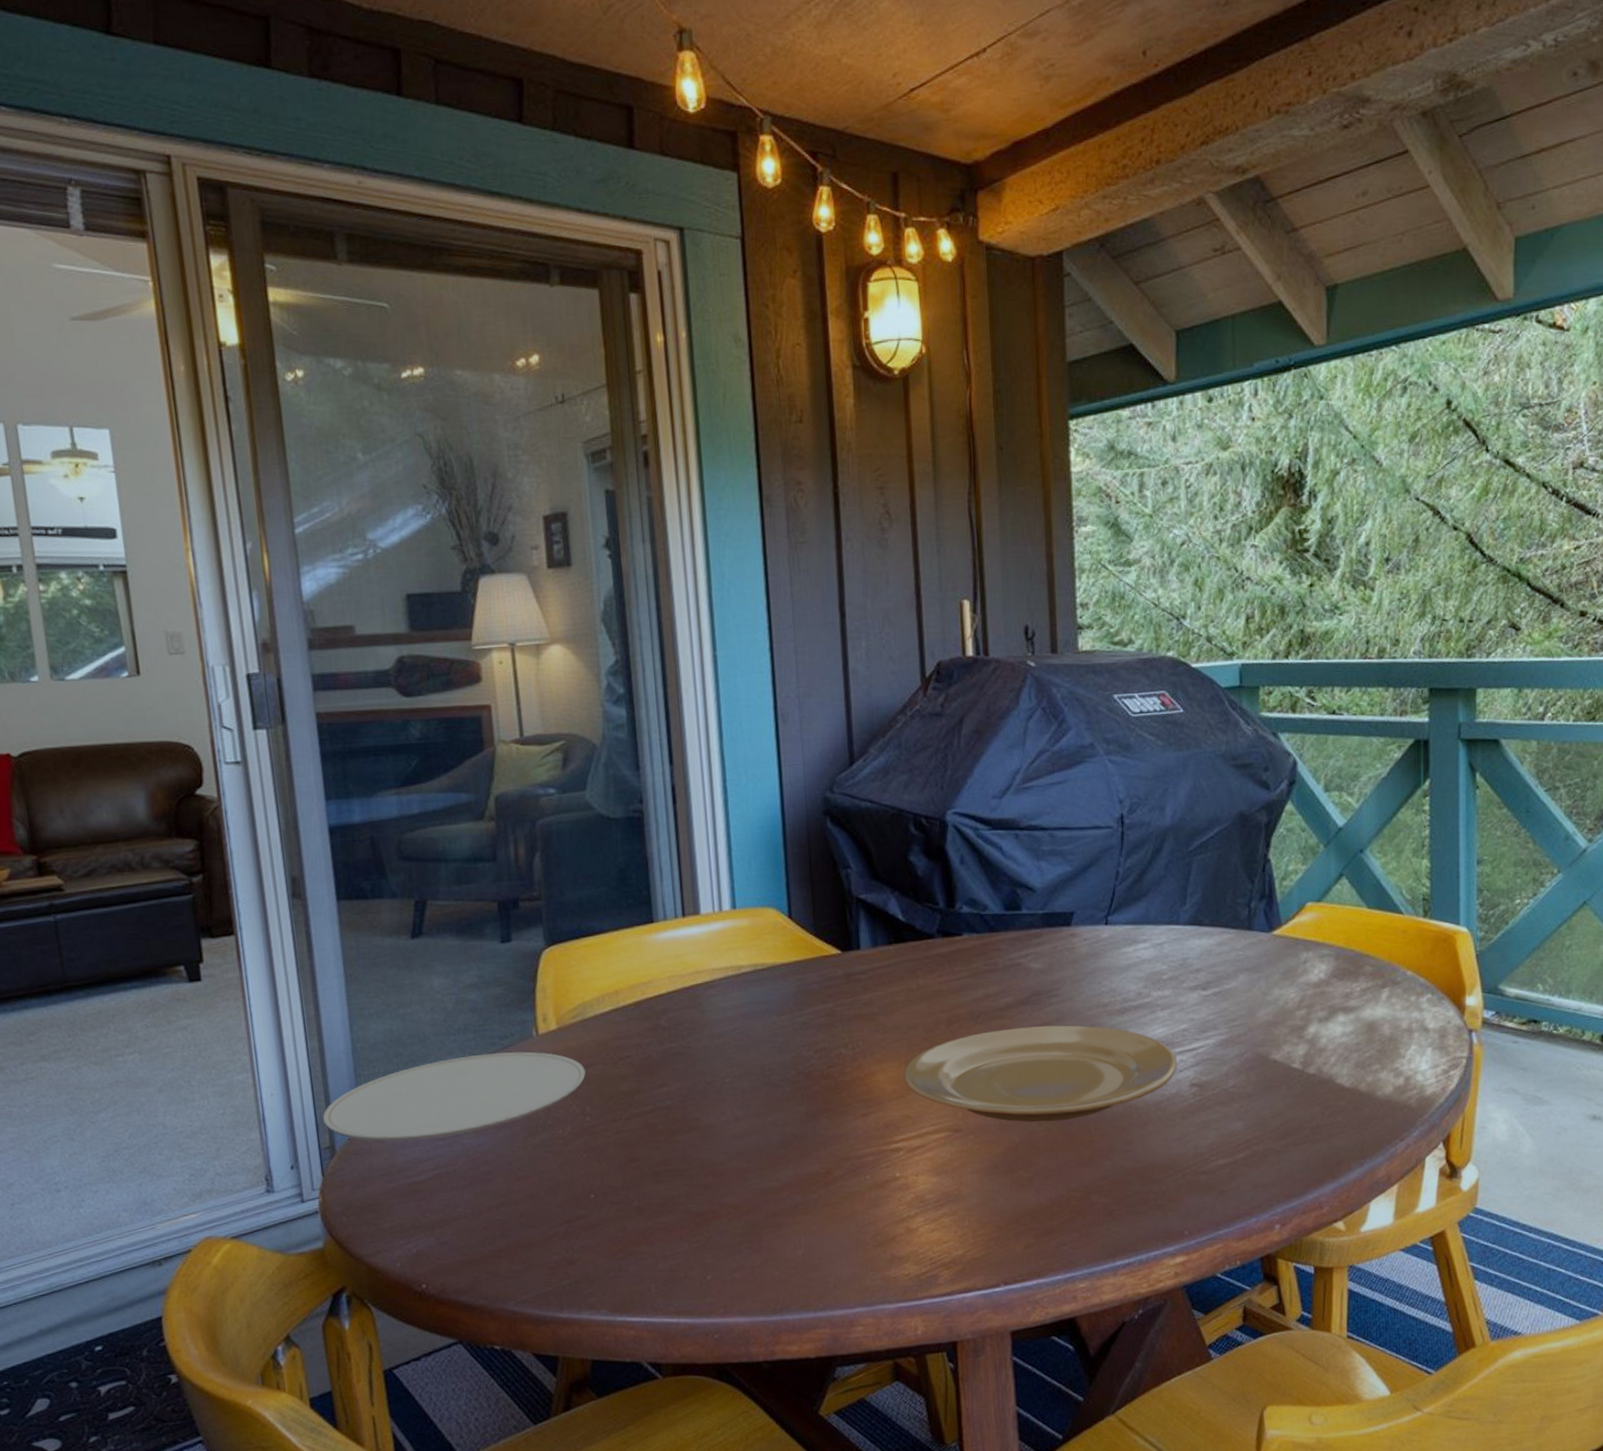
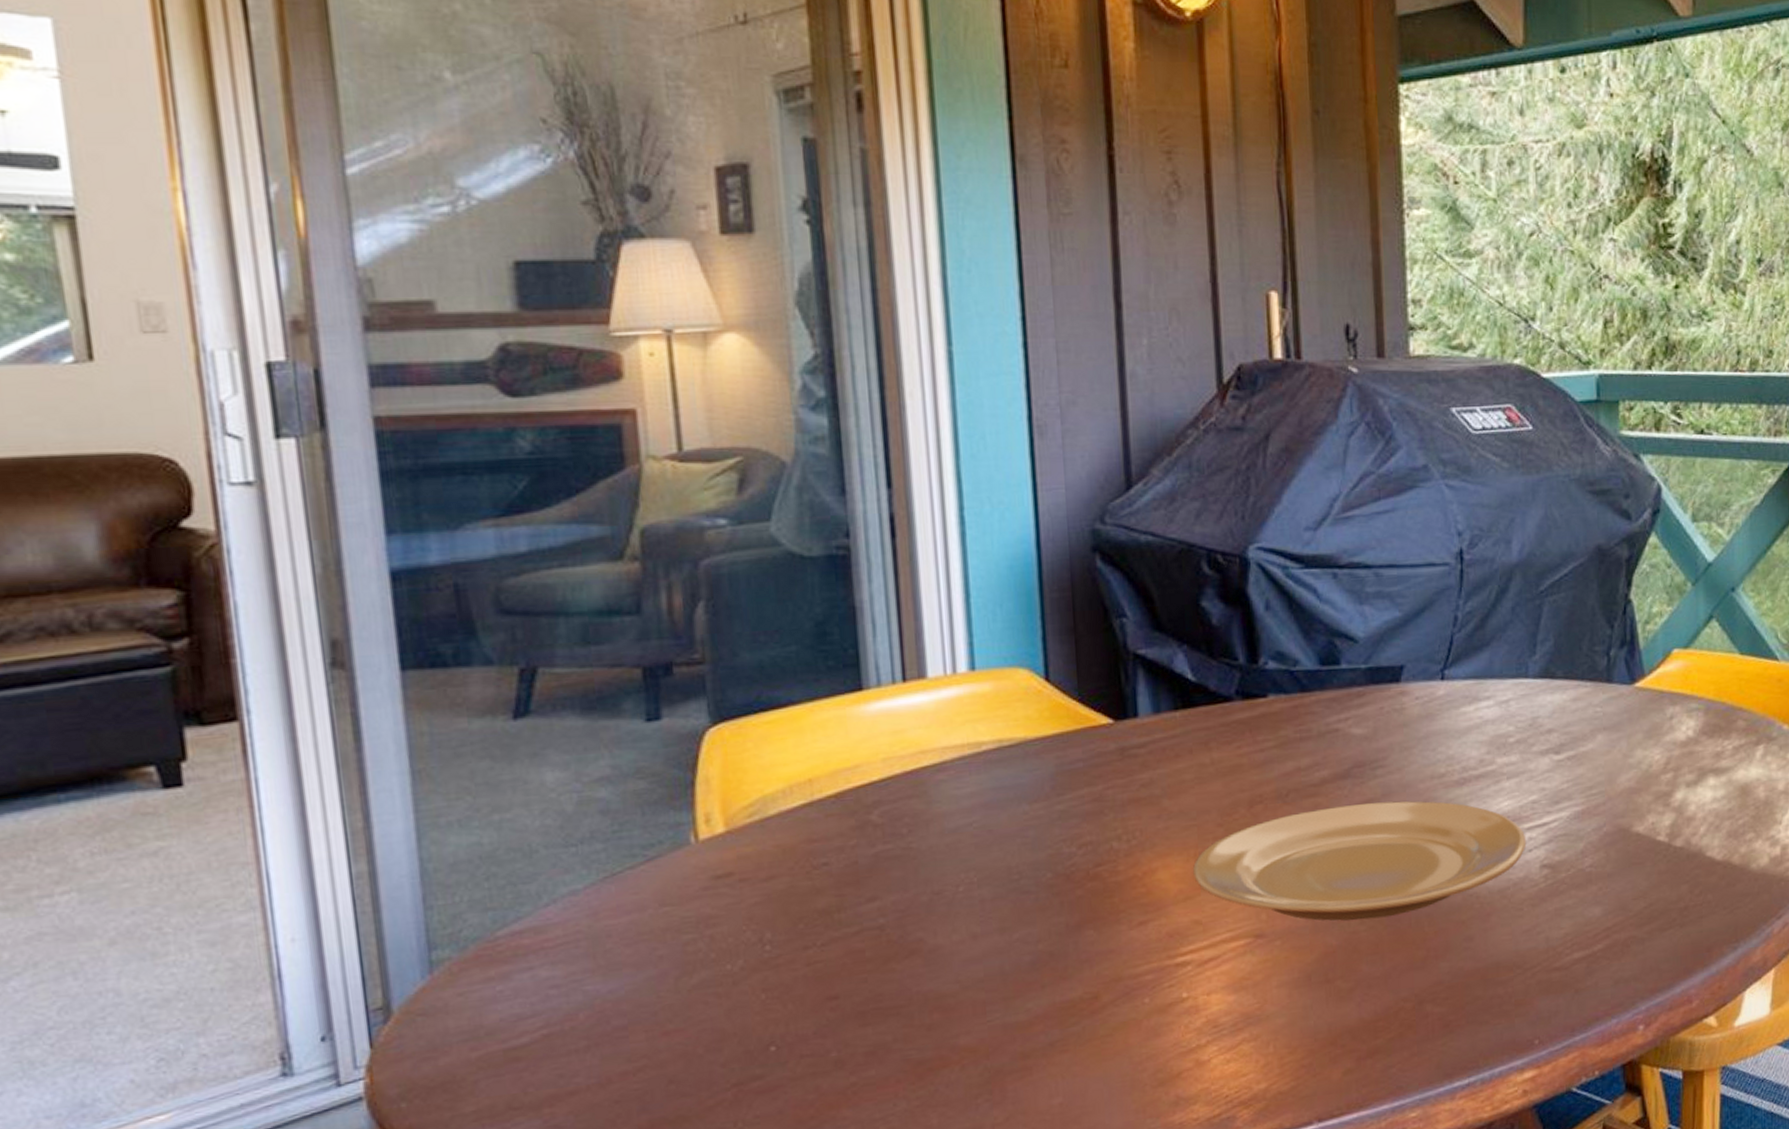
plate: present [322,1051,586,1142] -> none [372,863,765,996]

